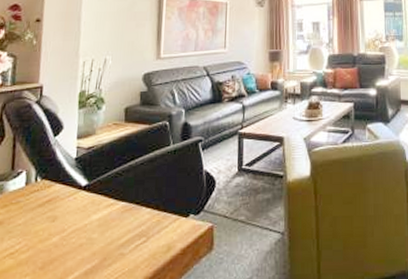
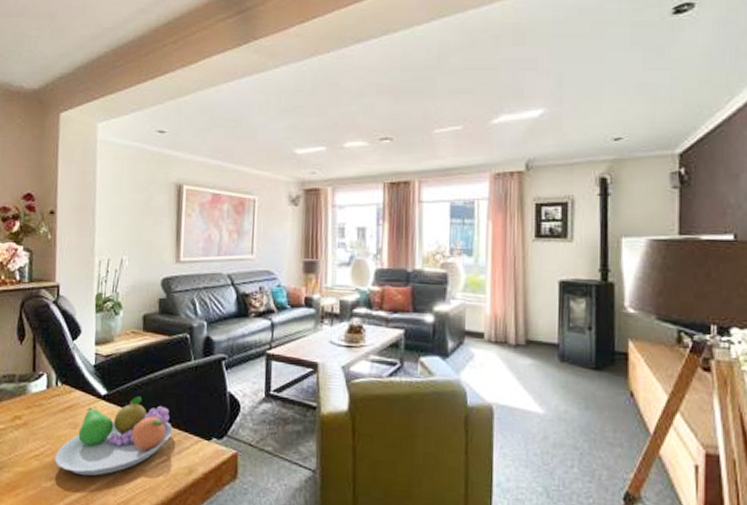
fruit bowl: none [30,183,152,268] -> present [54,396,173,476]

